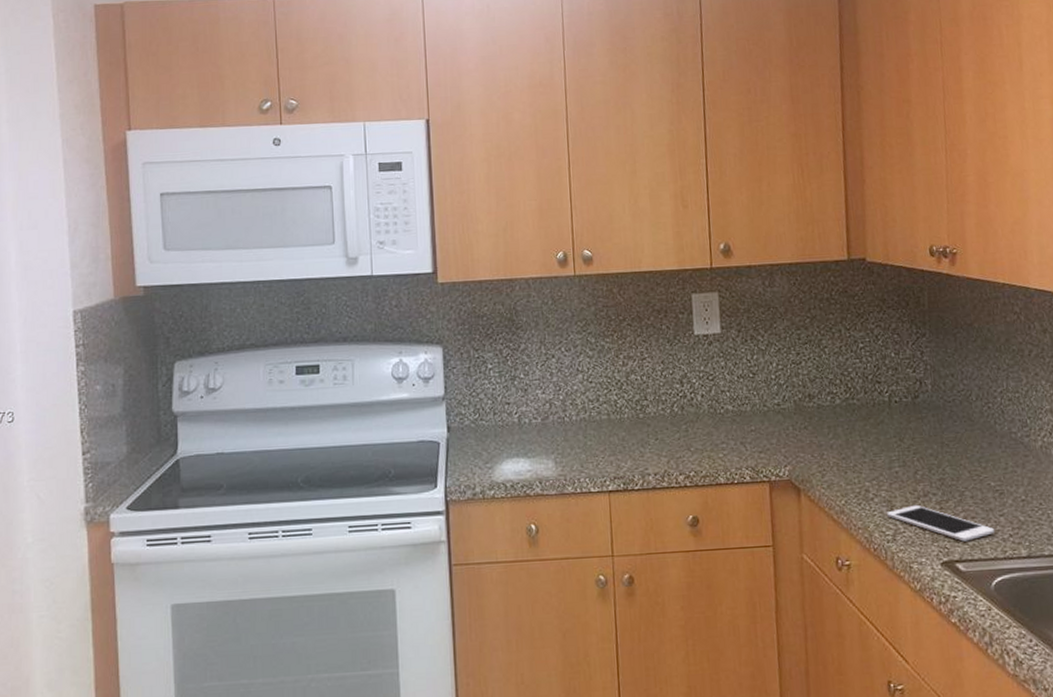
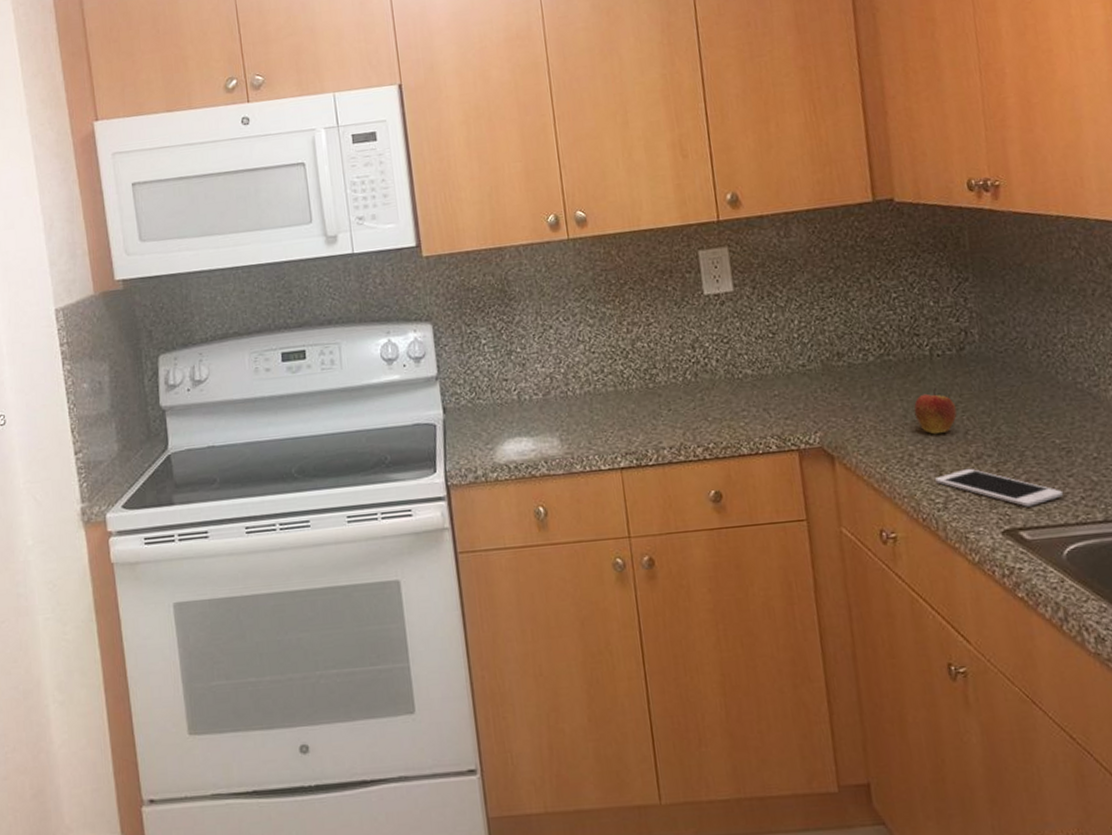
fruit: none [872,431,909,473] -> present [913,388,957,435]

